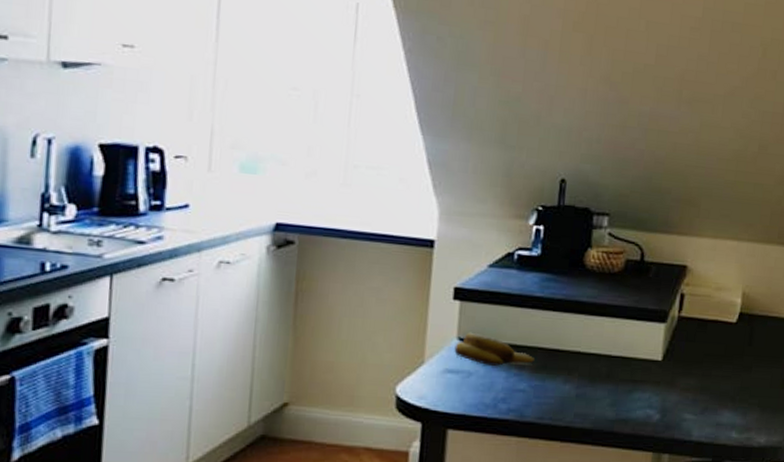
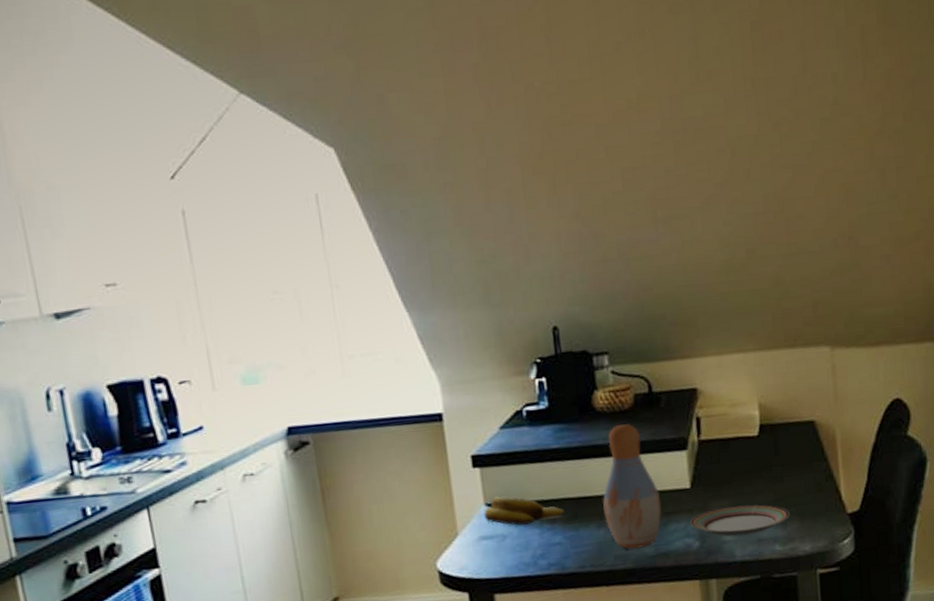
vase: none [572,286,631,411] -> present [603,424,662,550]
plate: none [655,385,752,417] -> present [690,504,790,536]

